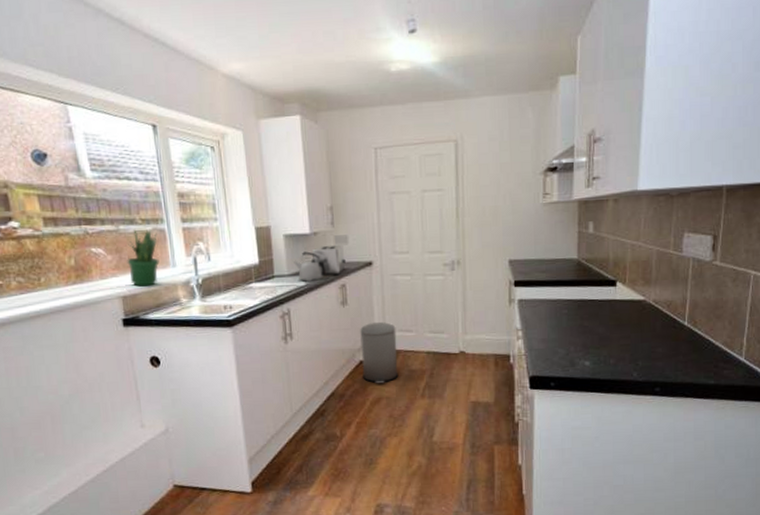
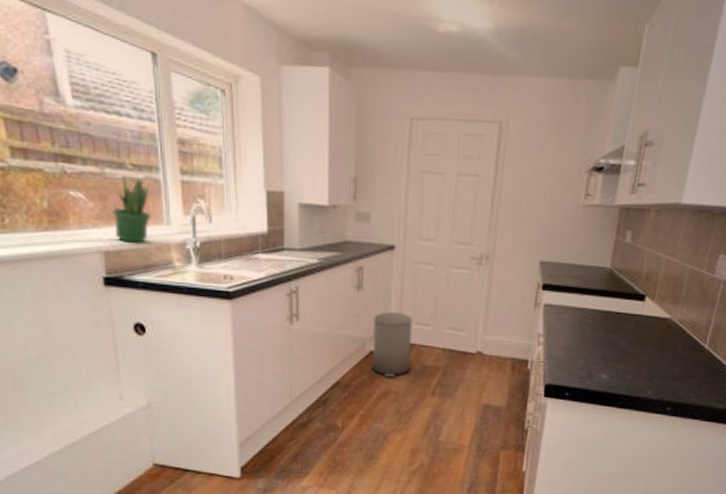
kettle: present [293,251,327,281] -> none [307,225,343,259]
toaster: present [312,244,346,277] -> none [329,221,365,257]

